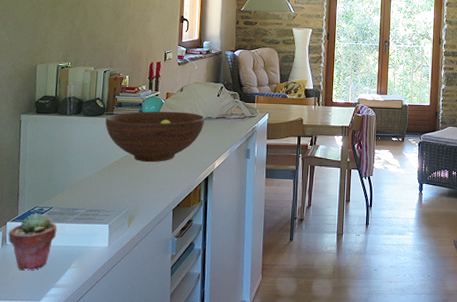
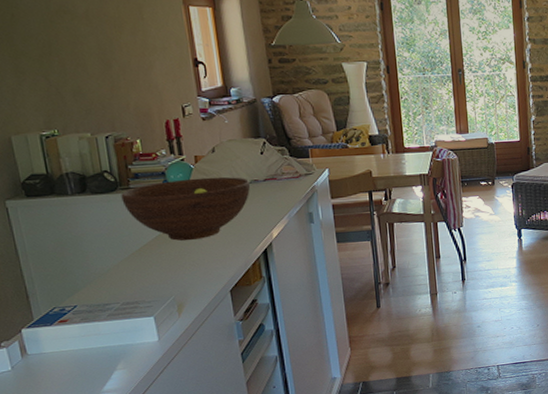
potted succulent: present [8,212,57,271] -> none [26,314,90,380]

